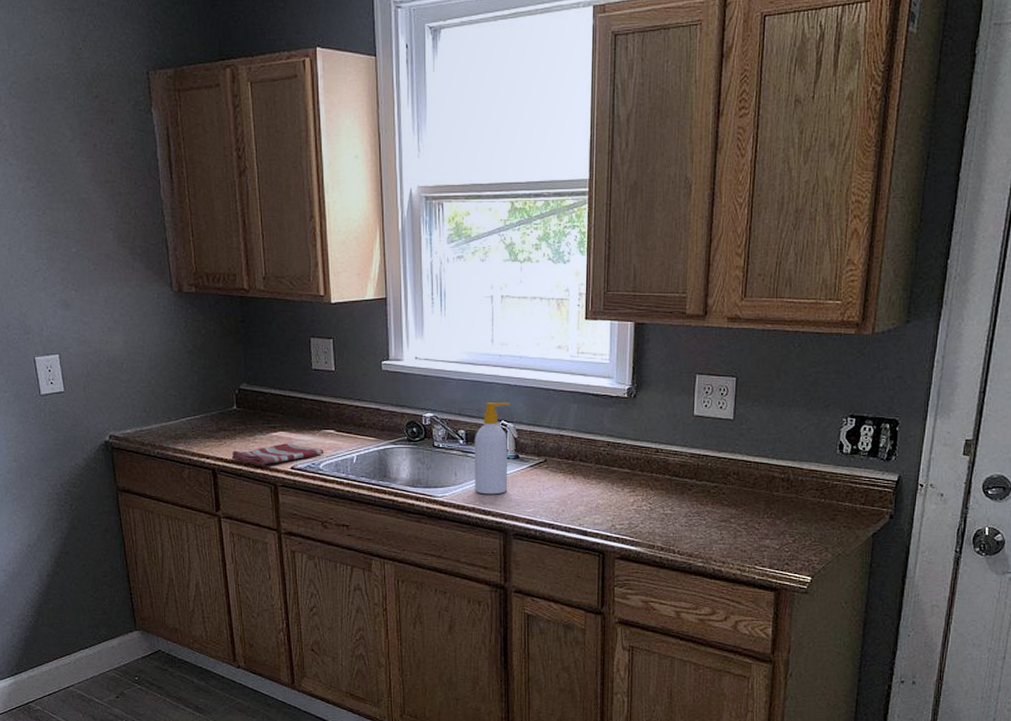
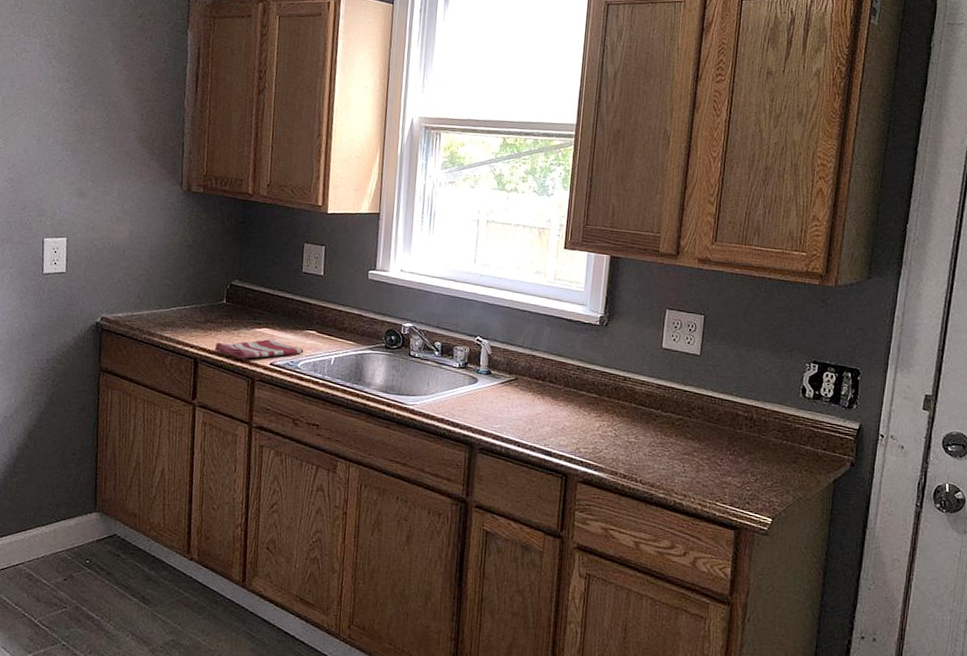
soap bottle: present [474,402,510,495] -> none [445,318,487,408]

